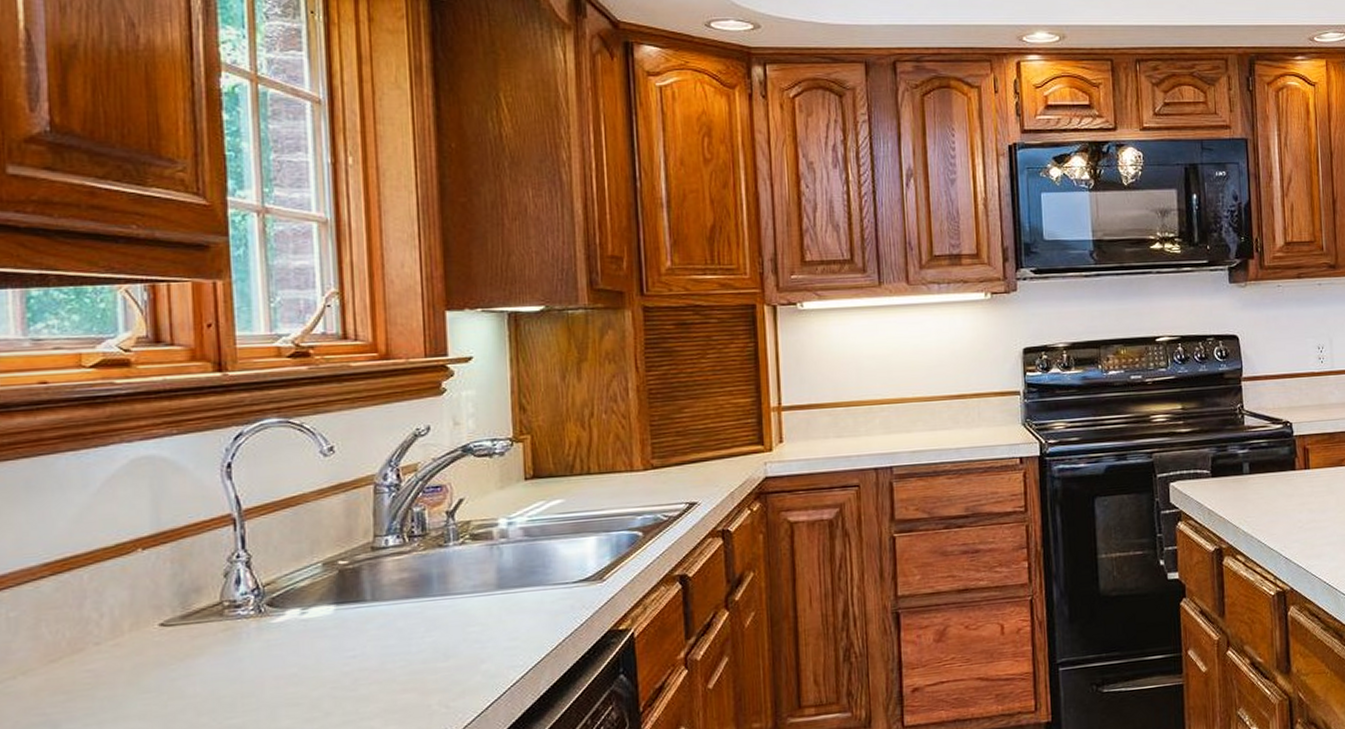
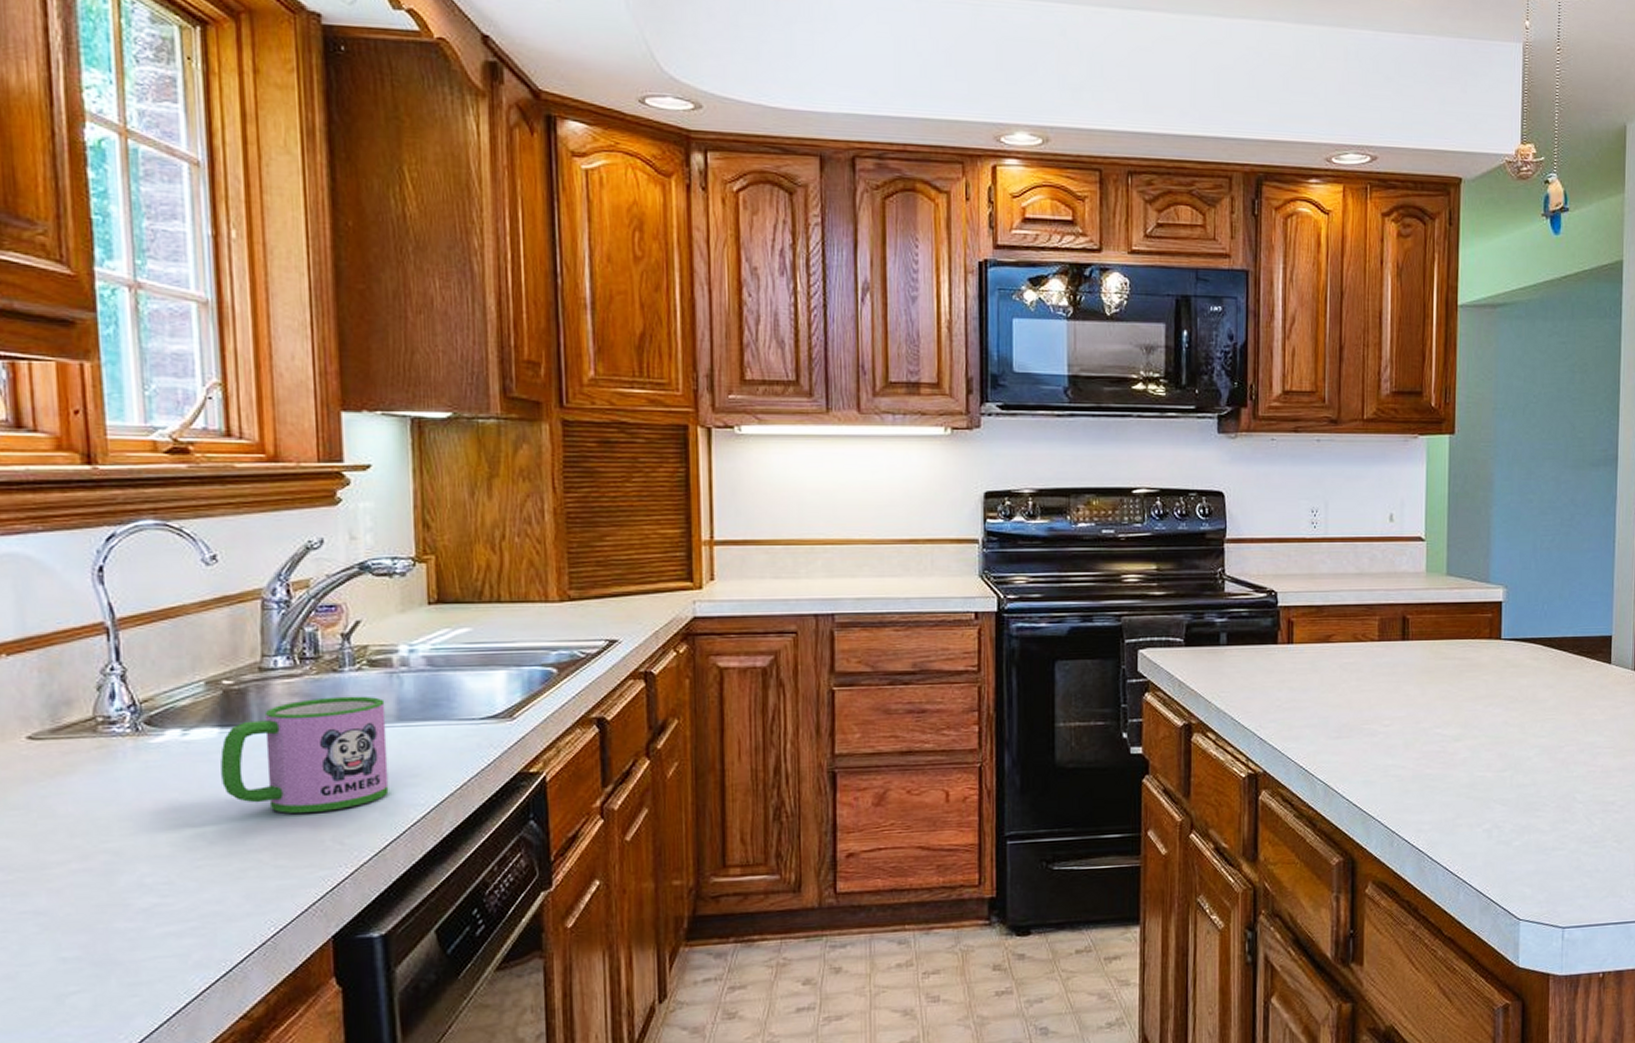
mug: none [336,567,491,682] -> present [220,696,389,813]

